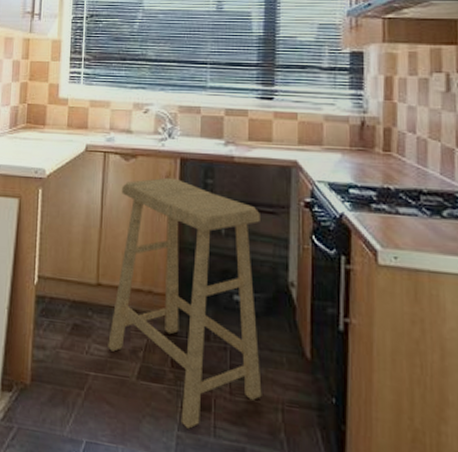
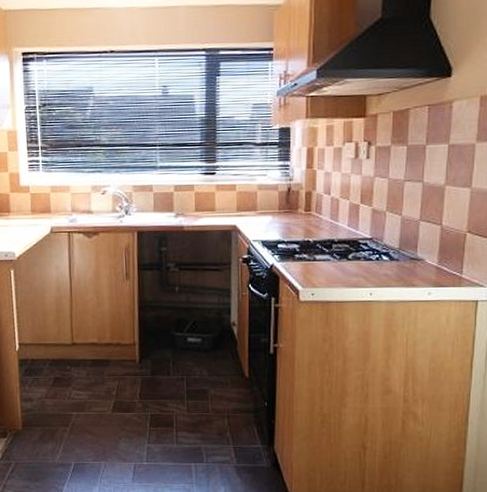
stool: present [108,177,262,429] -> none [86,249,212,441]

